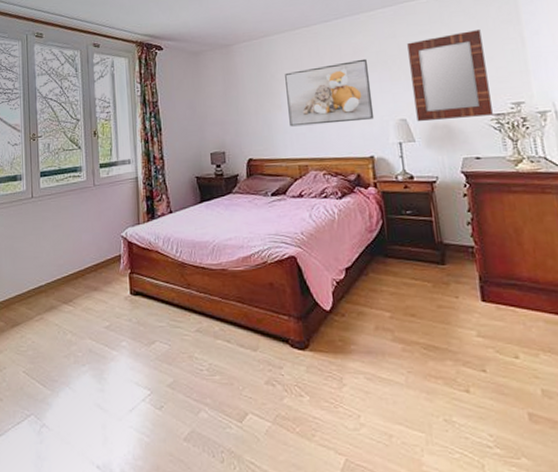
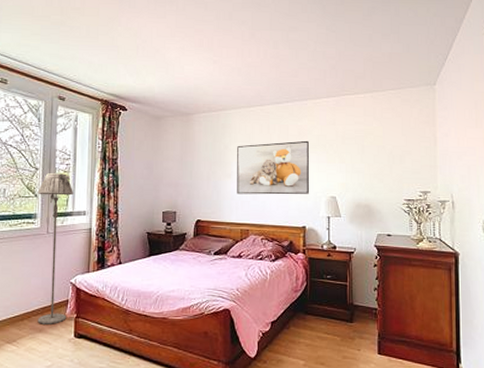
floor lamp: none [81,122,121,282] -> present [37,173,73,324]
home mirror: present [407,30,493,122] -> none [344,127,405,201]

